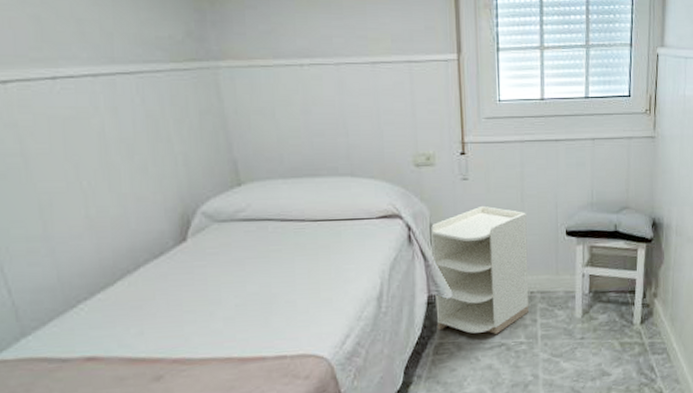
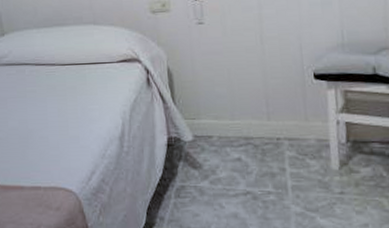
nightstand: present [430,205,529,334] -> none [167,49,276,181]

